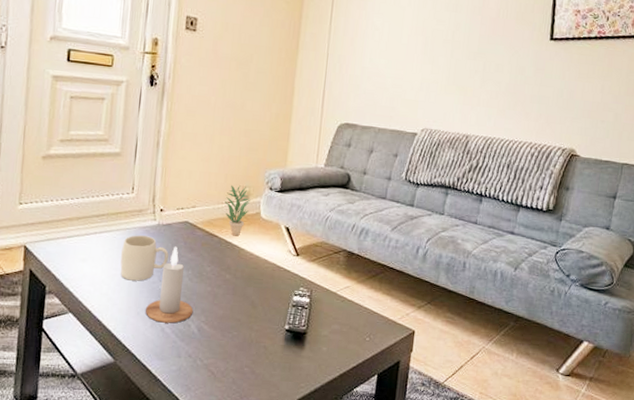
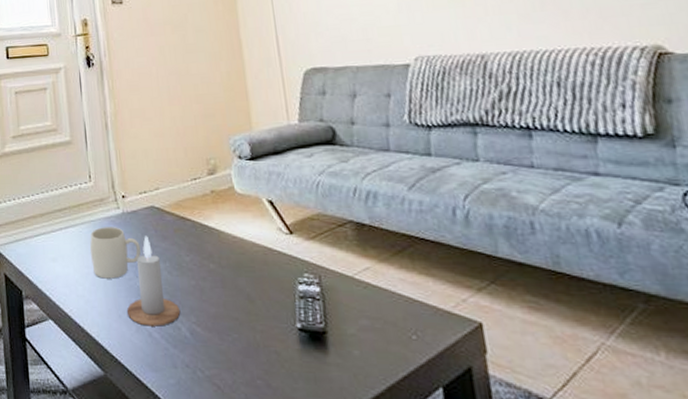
potted plant: present [225,185,251,236] -> none [190,158,219,217]

